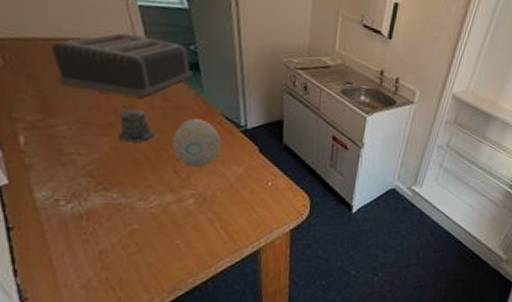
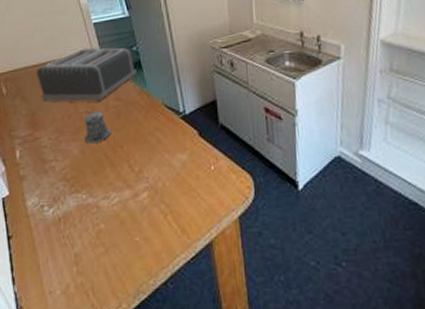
decorative egg: present [172,118,222,167] -> none [126,112,166,159]

